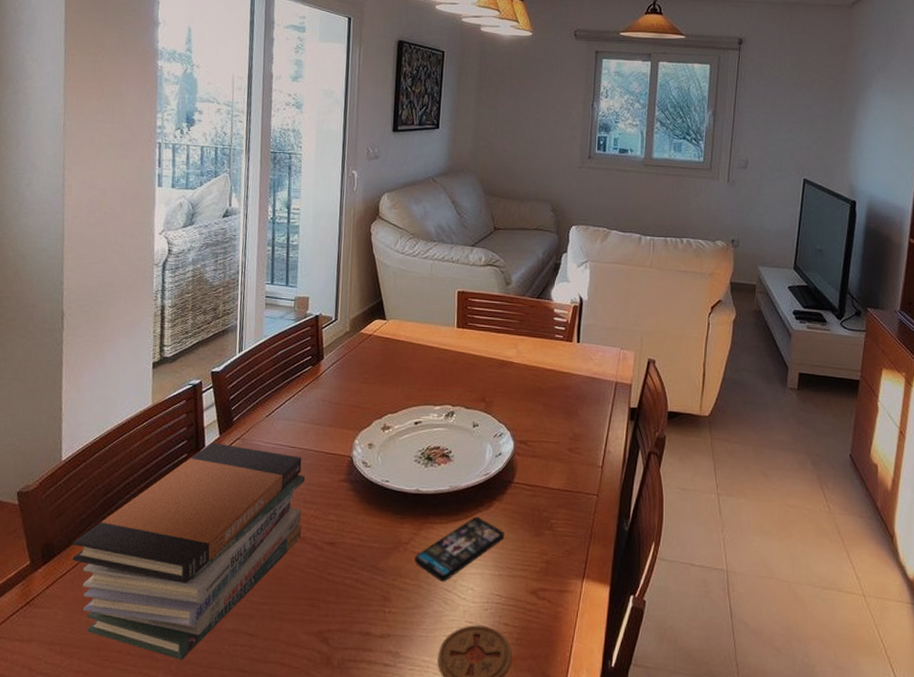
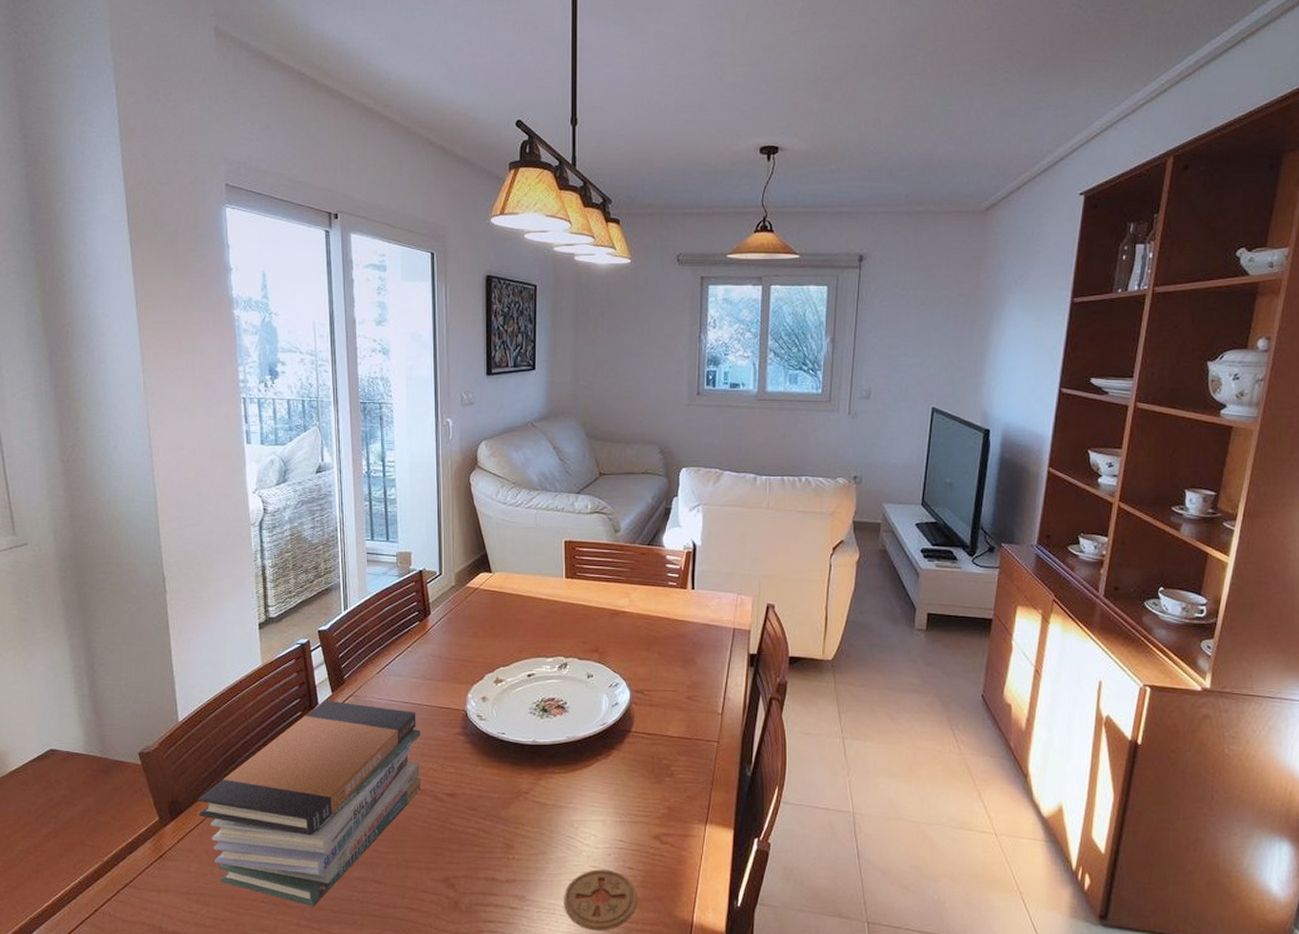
smartphone: present [415,516,505,582] -> none [535,765,625,829]

